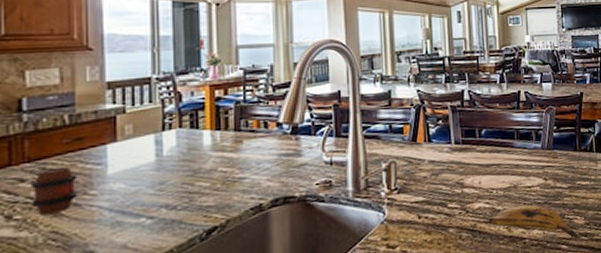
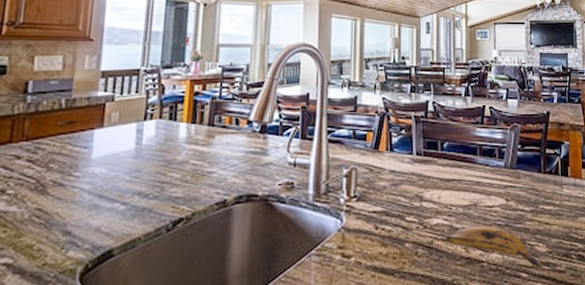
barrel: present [32,166,78,215] -> none [23,147,66,192]

